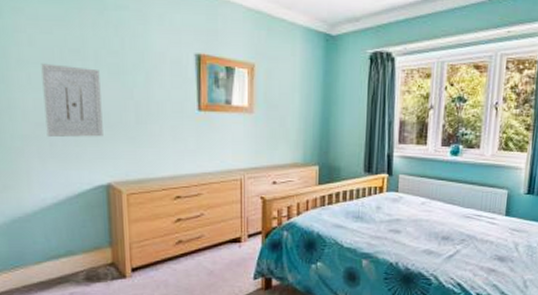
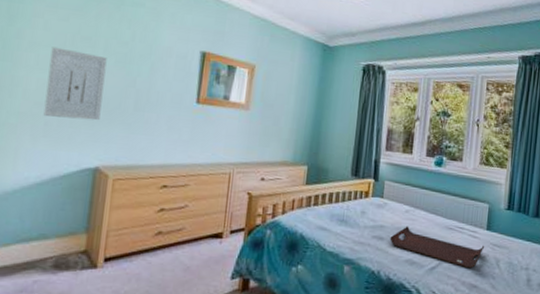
serving tray: none [406,217,504,254] -> present [390,226,485,269]

